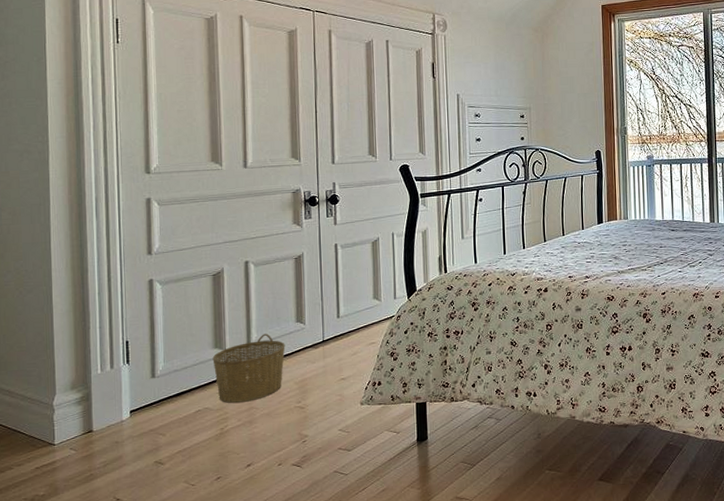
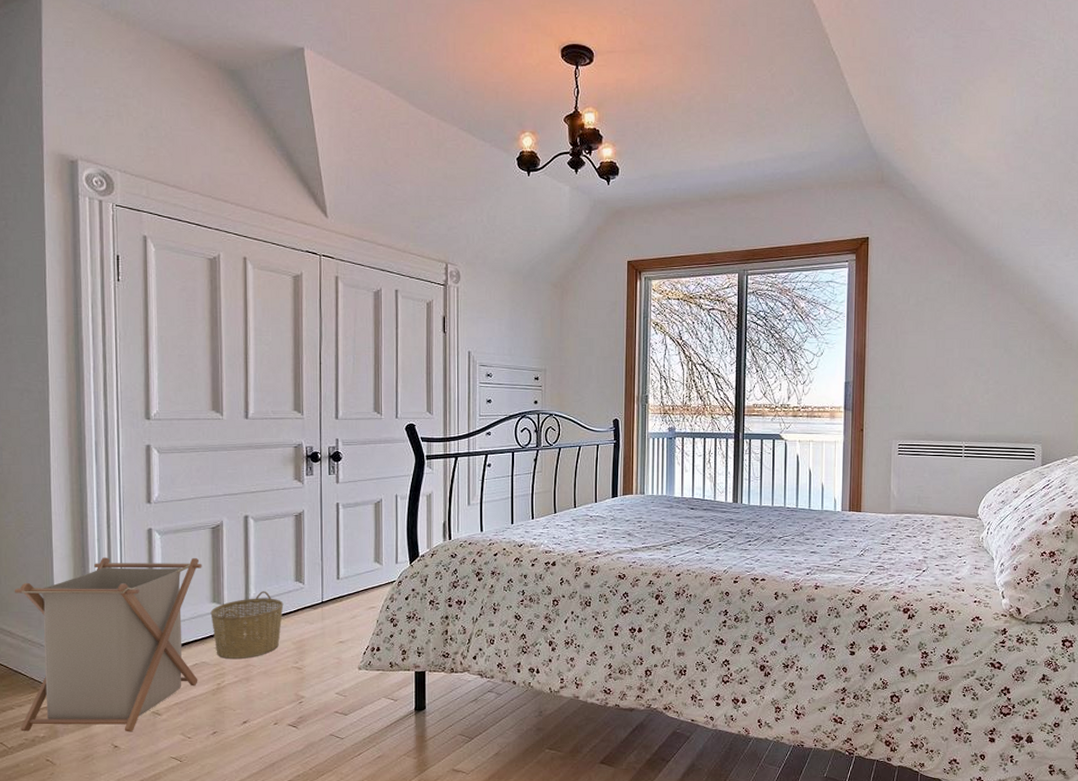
laundry basket: none [13,305,204,492] -> present [14,557,202,732]

